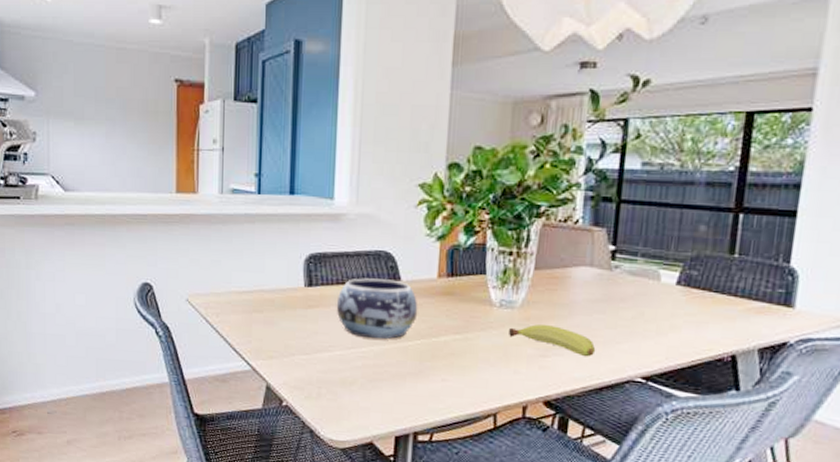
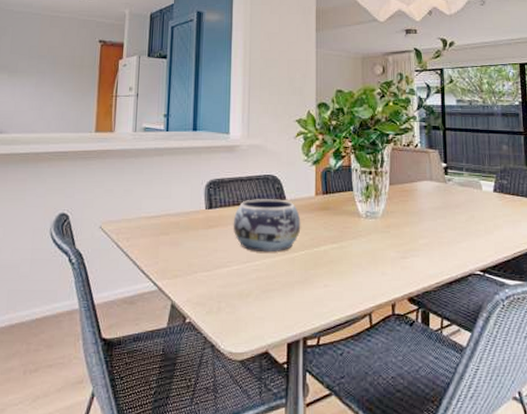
fruit: present [509,324,596,357] -> none [375,231,443,256]

